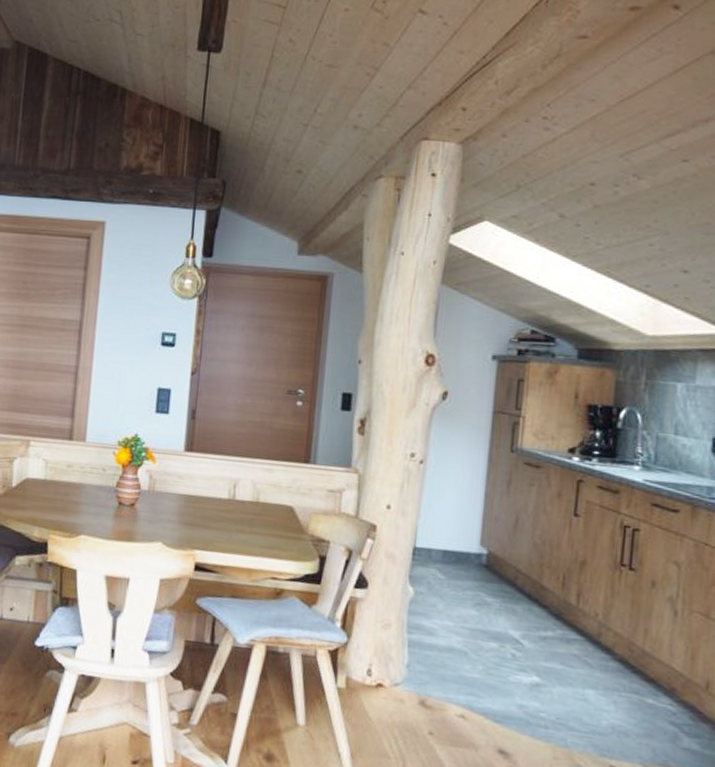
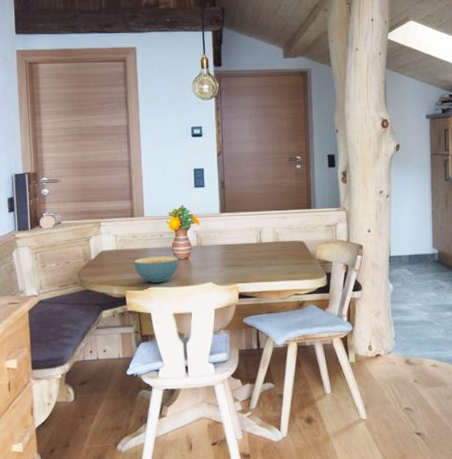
cereal bowl: none [63,495,123,532] -> present [133,256,179,284]

